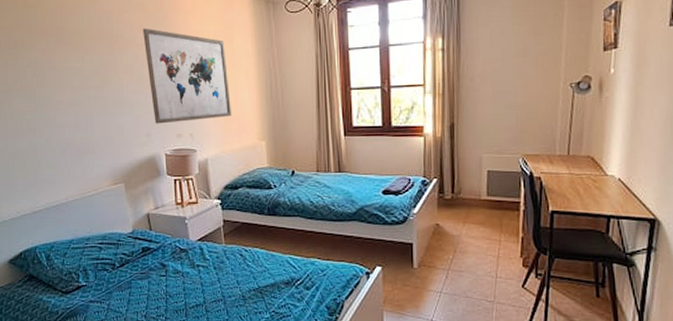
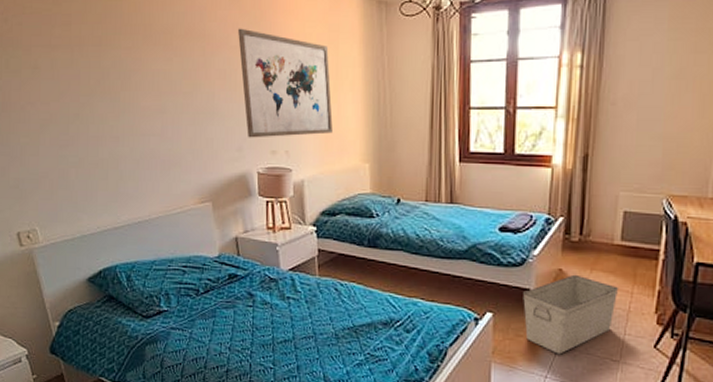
storage bin: none [407,228,489,300] -> present [523,274,619,355]

